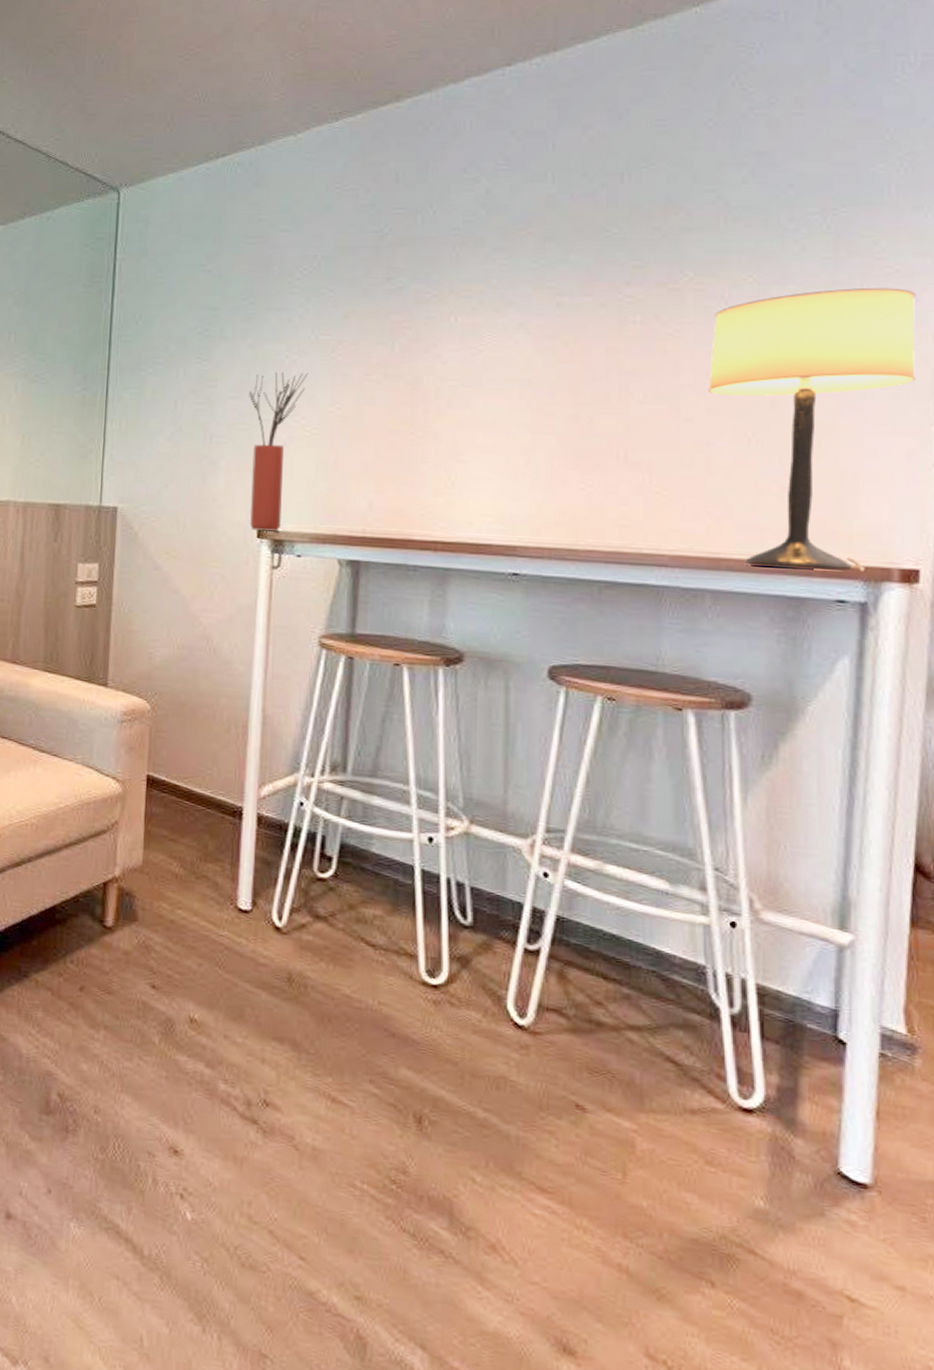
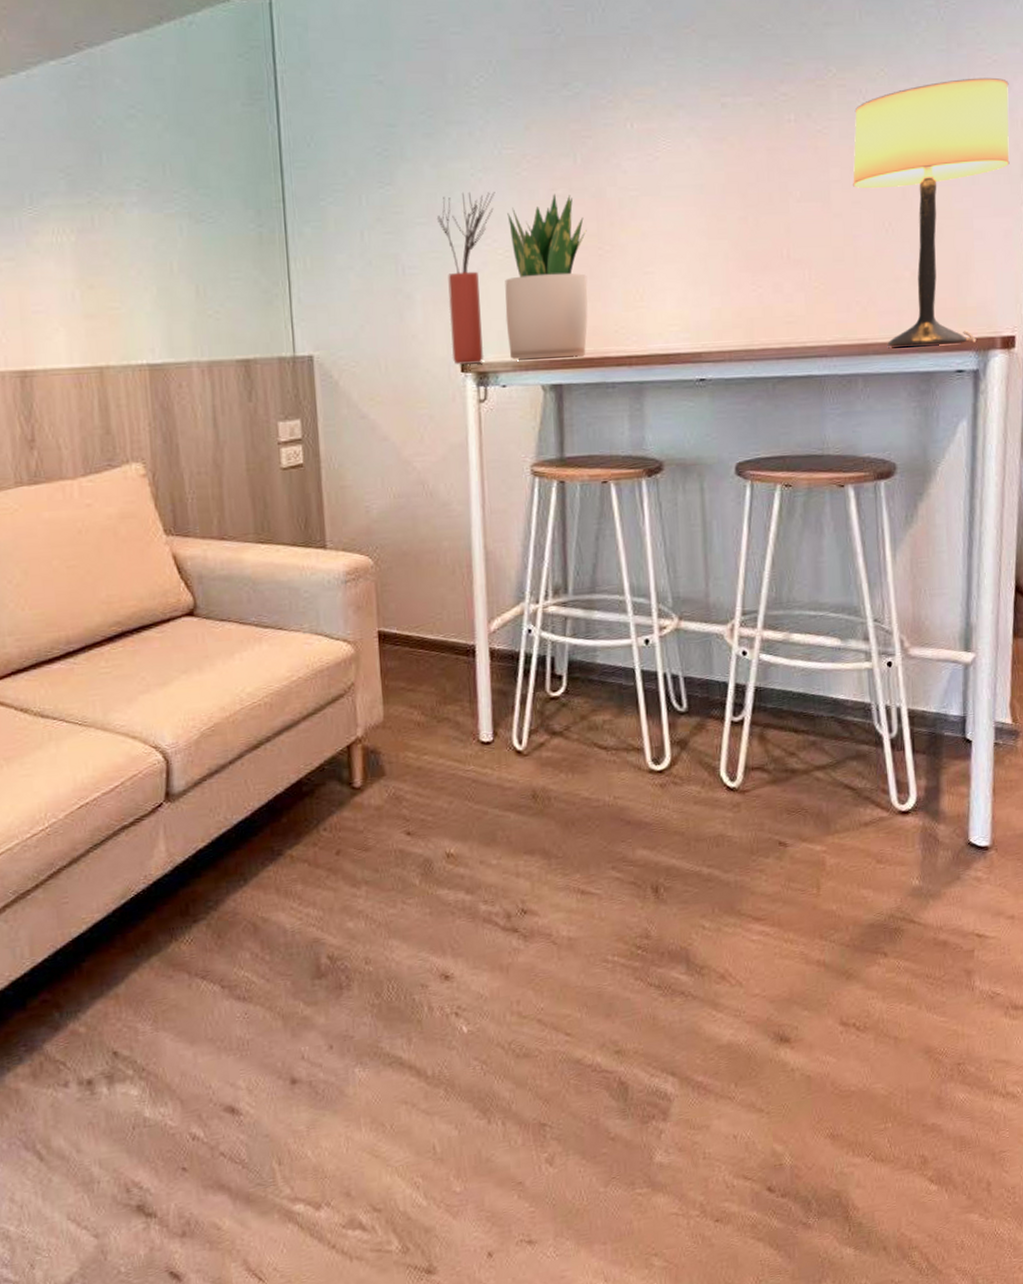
planter: none [307,379,400,536] -> present [505,194,588,360]

